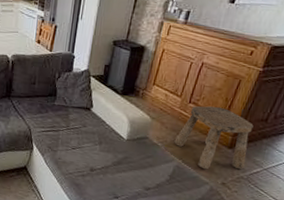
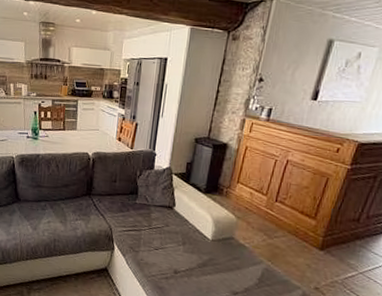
stool: present [174,106,254,170] -> none [261,204,345,273]

